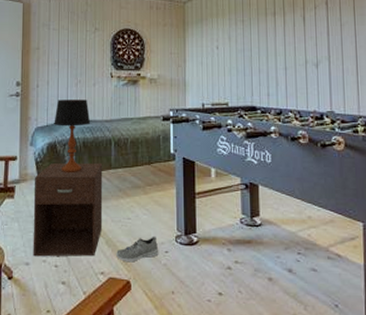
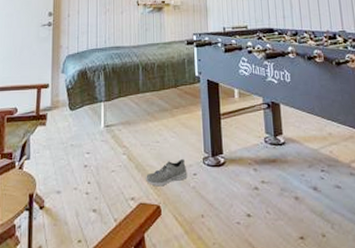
nightstand: present [32,162,103,257] -> none [64,87,132,185]
table lamp: present [54,100,91,172] -> none [84,27,119,98]

